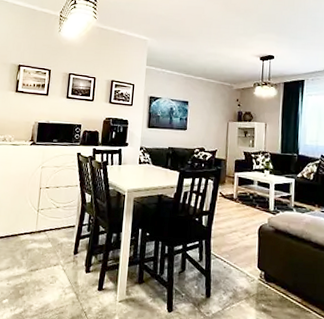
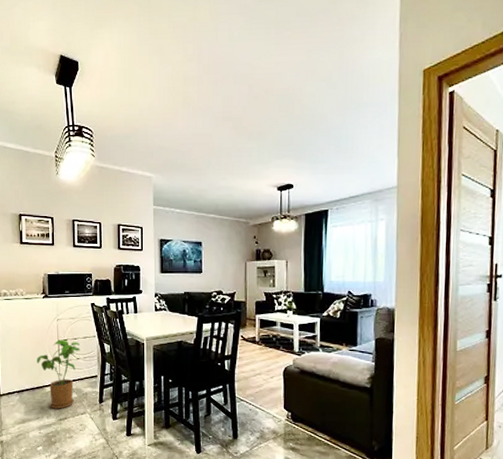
house plant: none [15,187,62,259] -> present [37,339,81,409]

